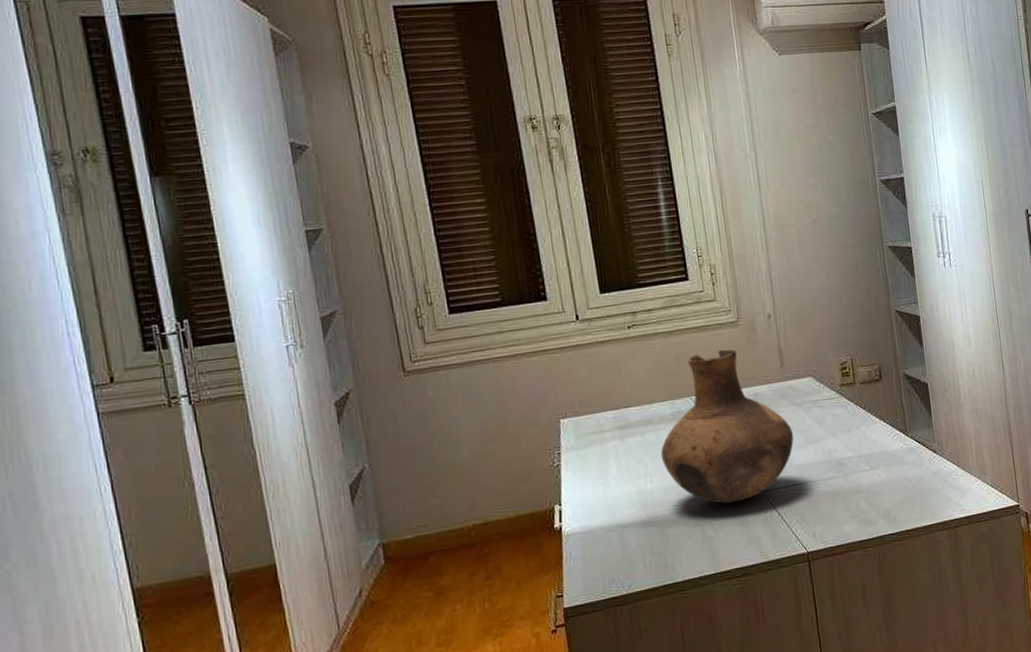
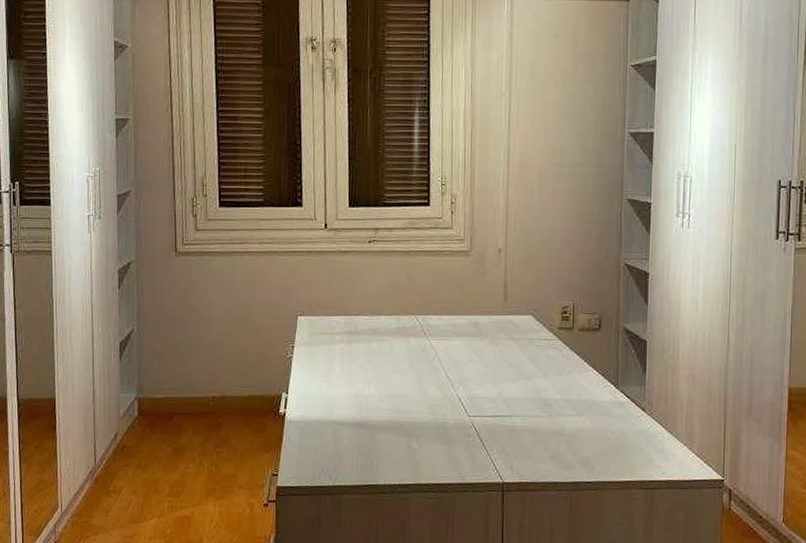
vase: present [660,349,794,504] -> none [381,275,507,421]

